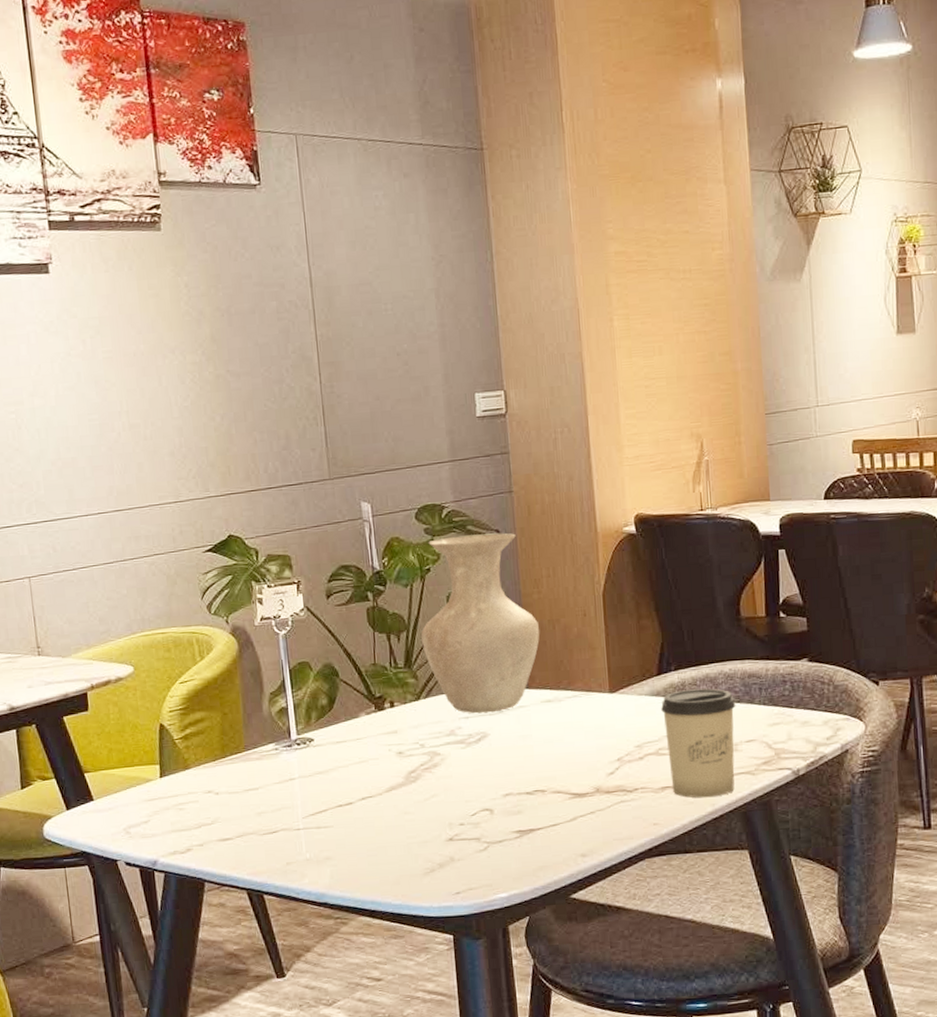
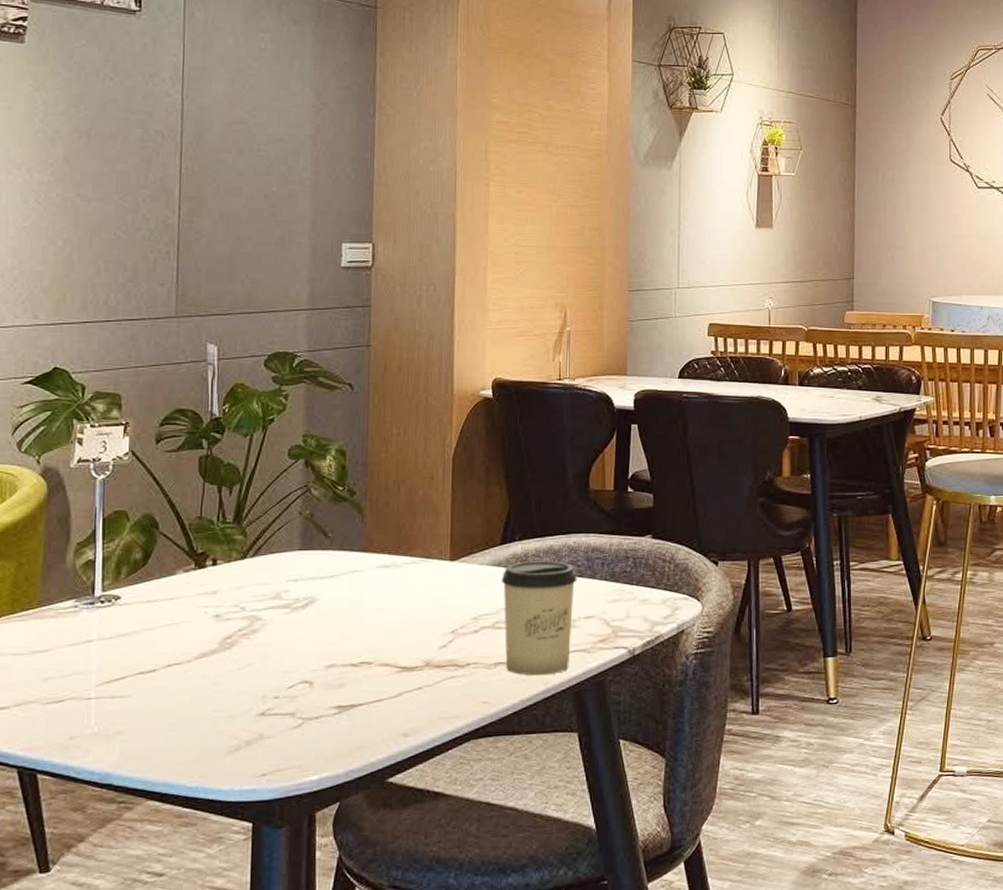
vase: present [421,533,540,714] -> none [256,387,384,577]

